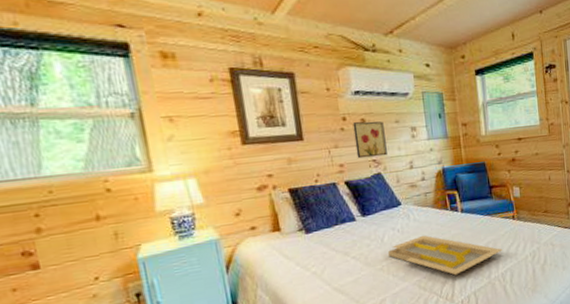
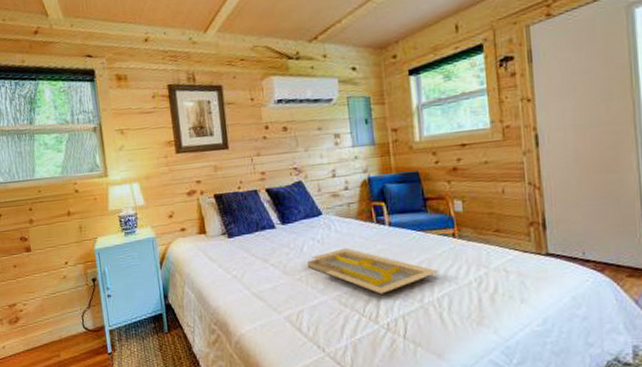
wall art: present [352,121,387,159] -> none [275,129,309,167]

